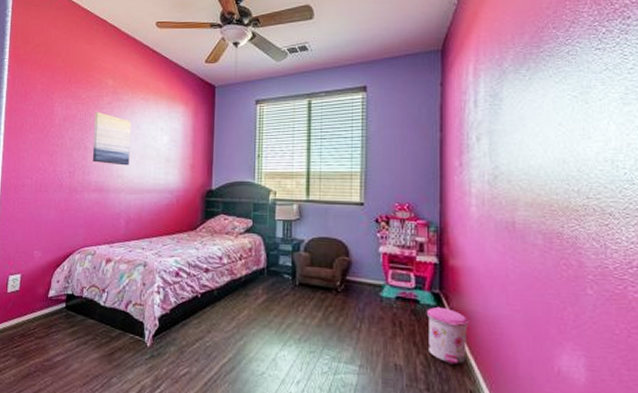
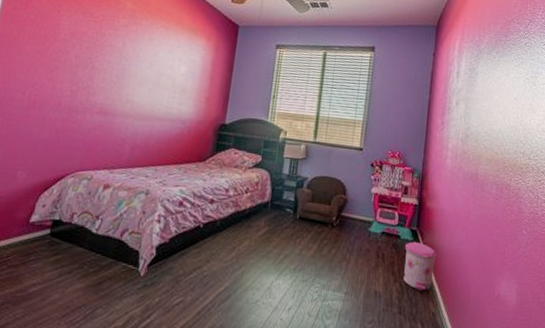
wall art: present [92,112,131,166] -> none [100,32,148,92]

